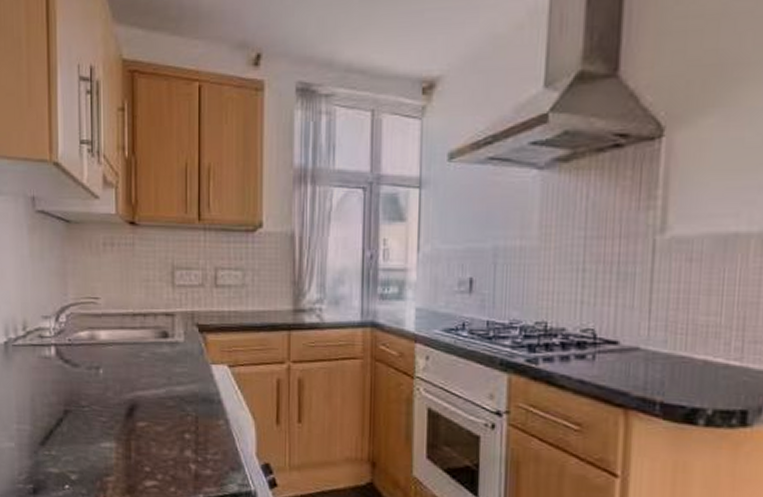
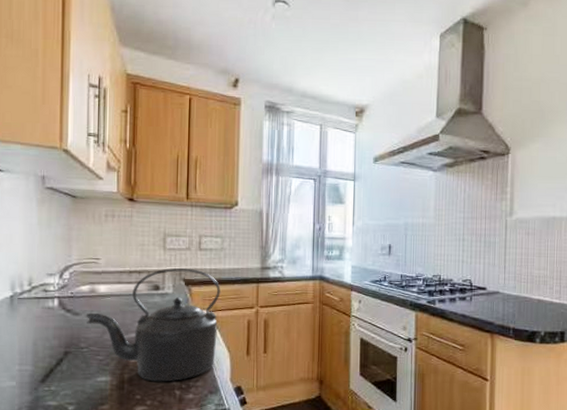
kettle: none [87,310,242,453] -> present [87,268,221,382]

